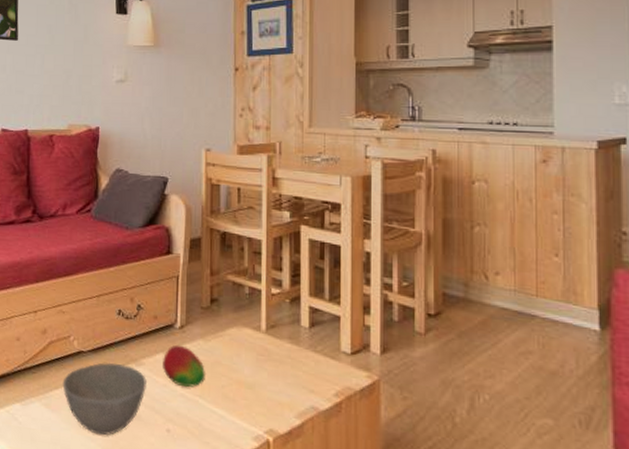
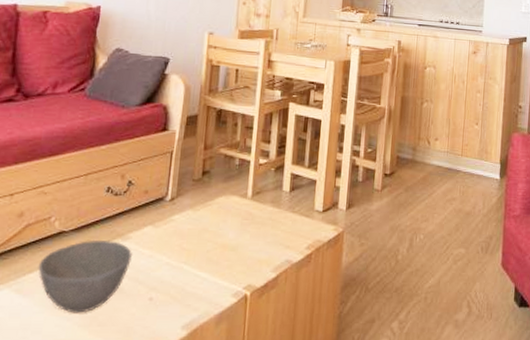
fruit: present [163,345,205,388] -> none [150,216,192,256]

